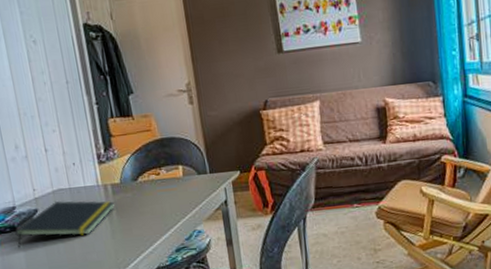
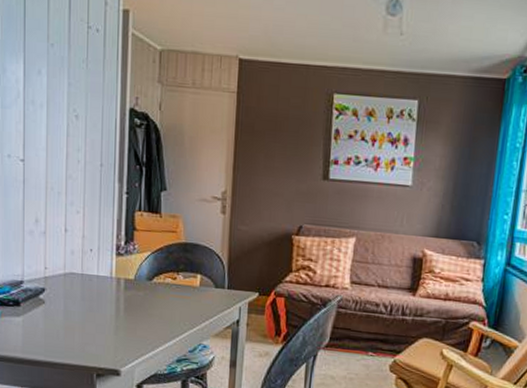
notepad: present [15,200,115,248] -> none [18,284,125,326]

